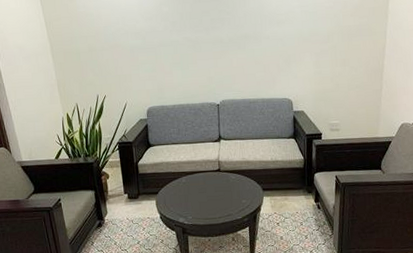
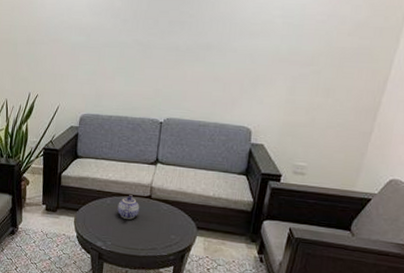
teapot: none [192,171,212,193] -> present [117,195,140,220]

